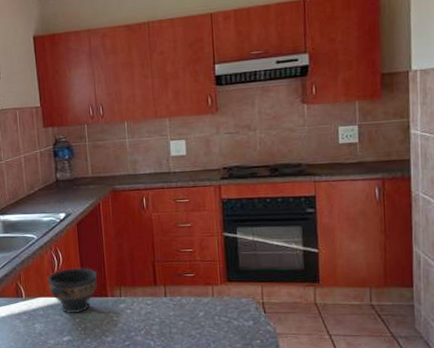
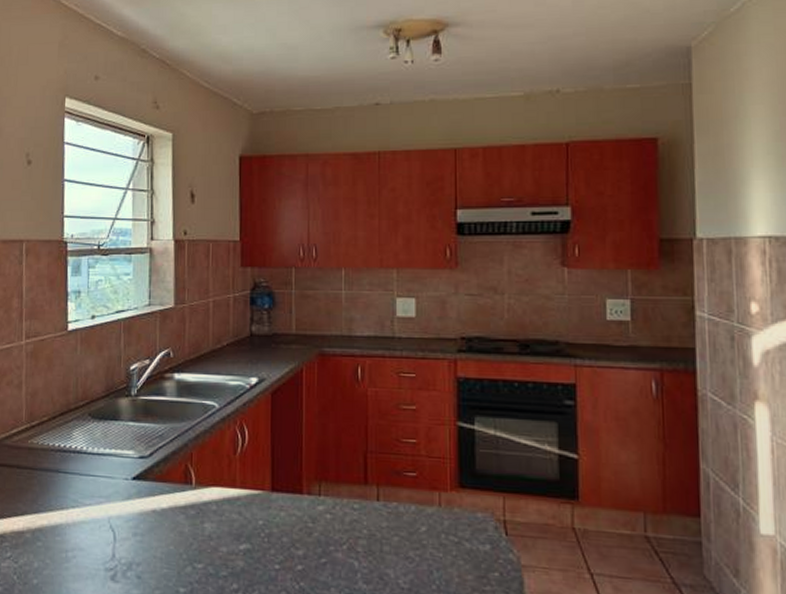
bowl: present [47,267,98,314] -> none [226,450,292,514]

